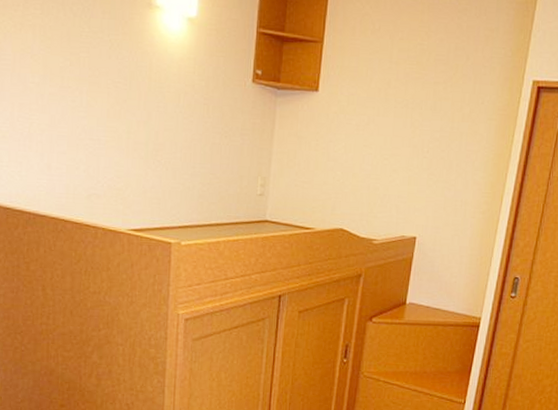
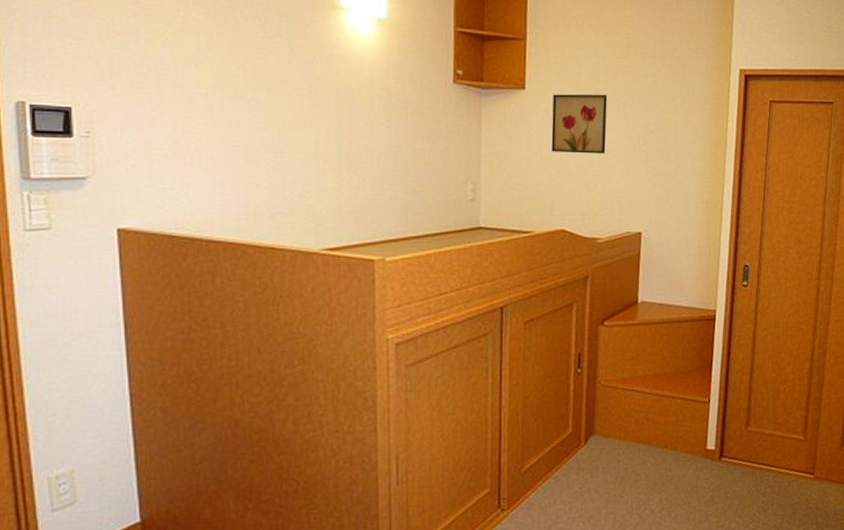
wall art: none [338,97,397,158] -> present [551,94,608,153]

